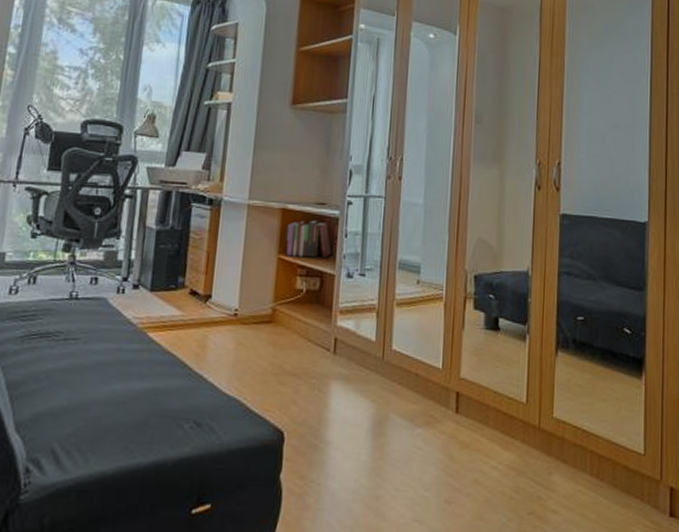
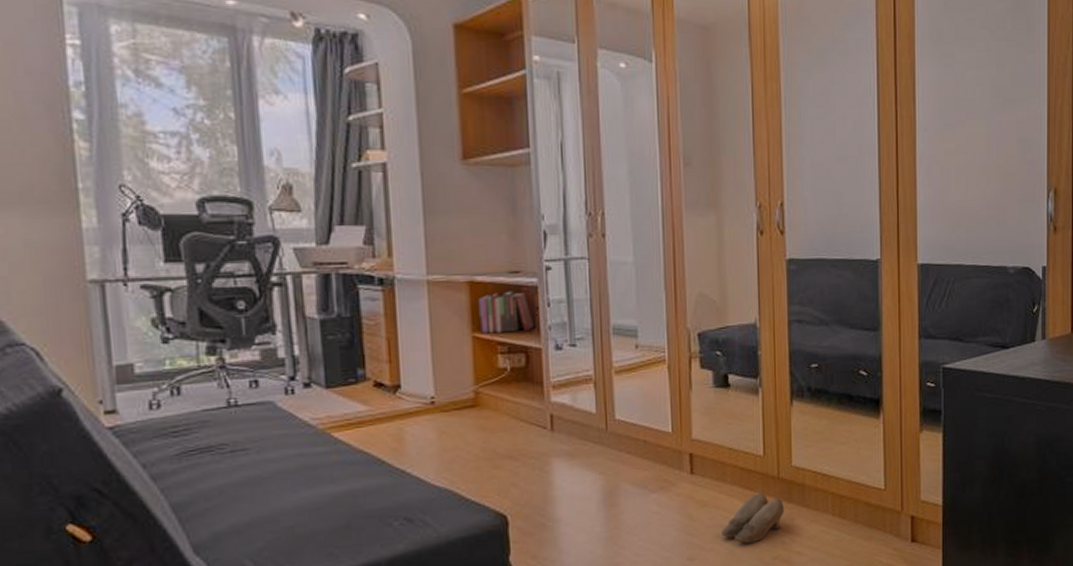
slippers: none [479,441,543,493] -> present [720,492,785,543]

